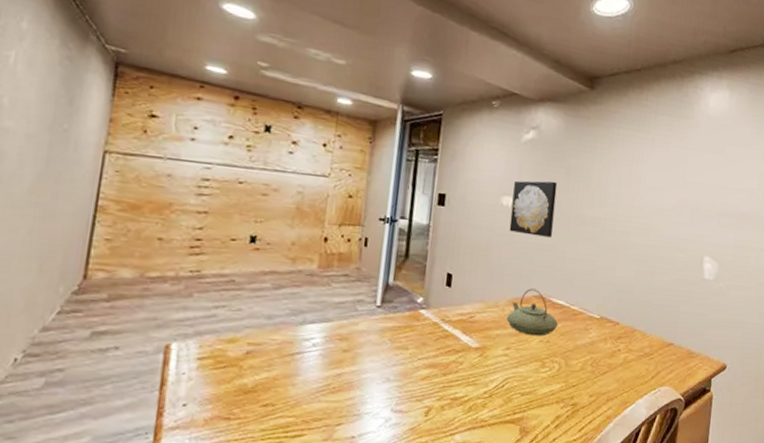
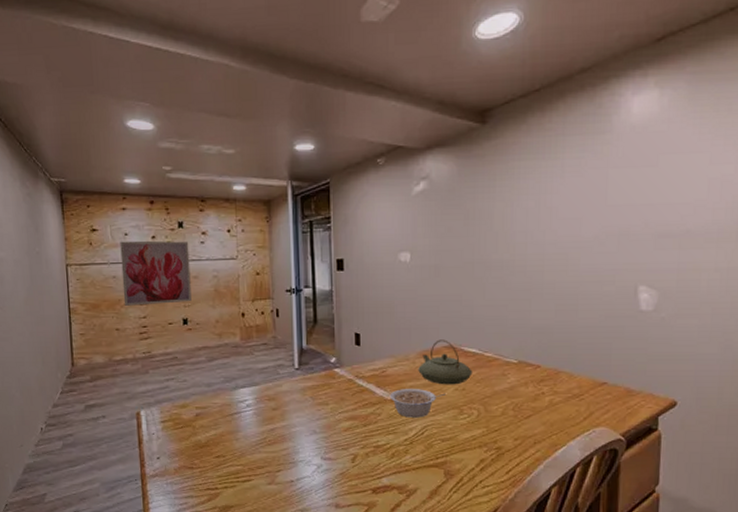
wall art: none [175,134,274,218] -> present [120,240,192,306]
legume: none [474,337,531,369] -> present [389,389,446,418]
wall art: present [509,180,558,238] -> none [410,229,457,288]

